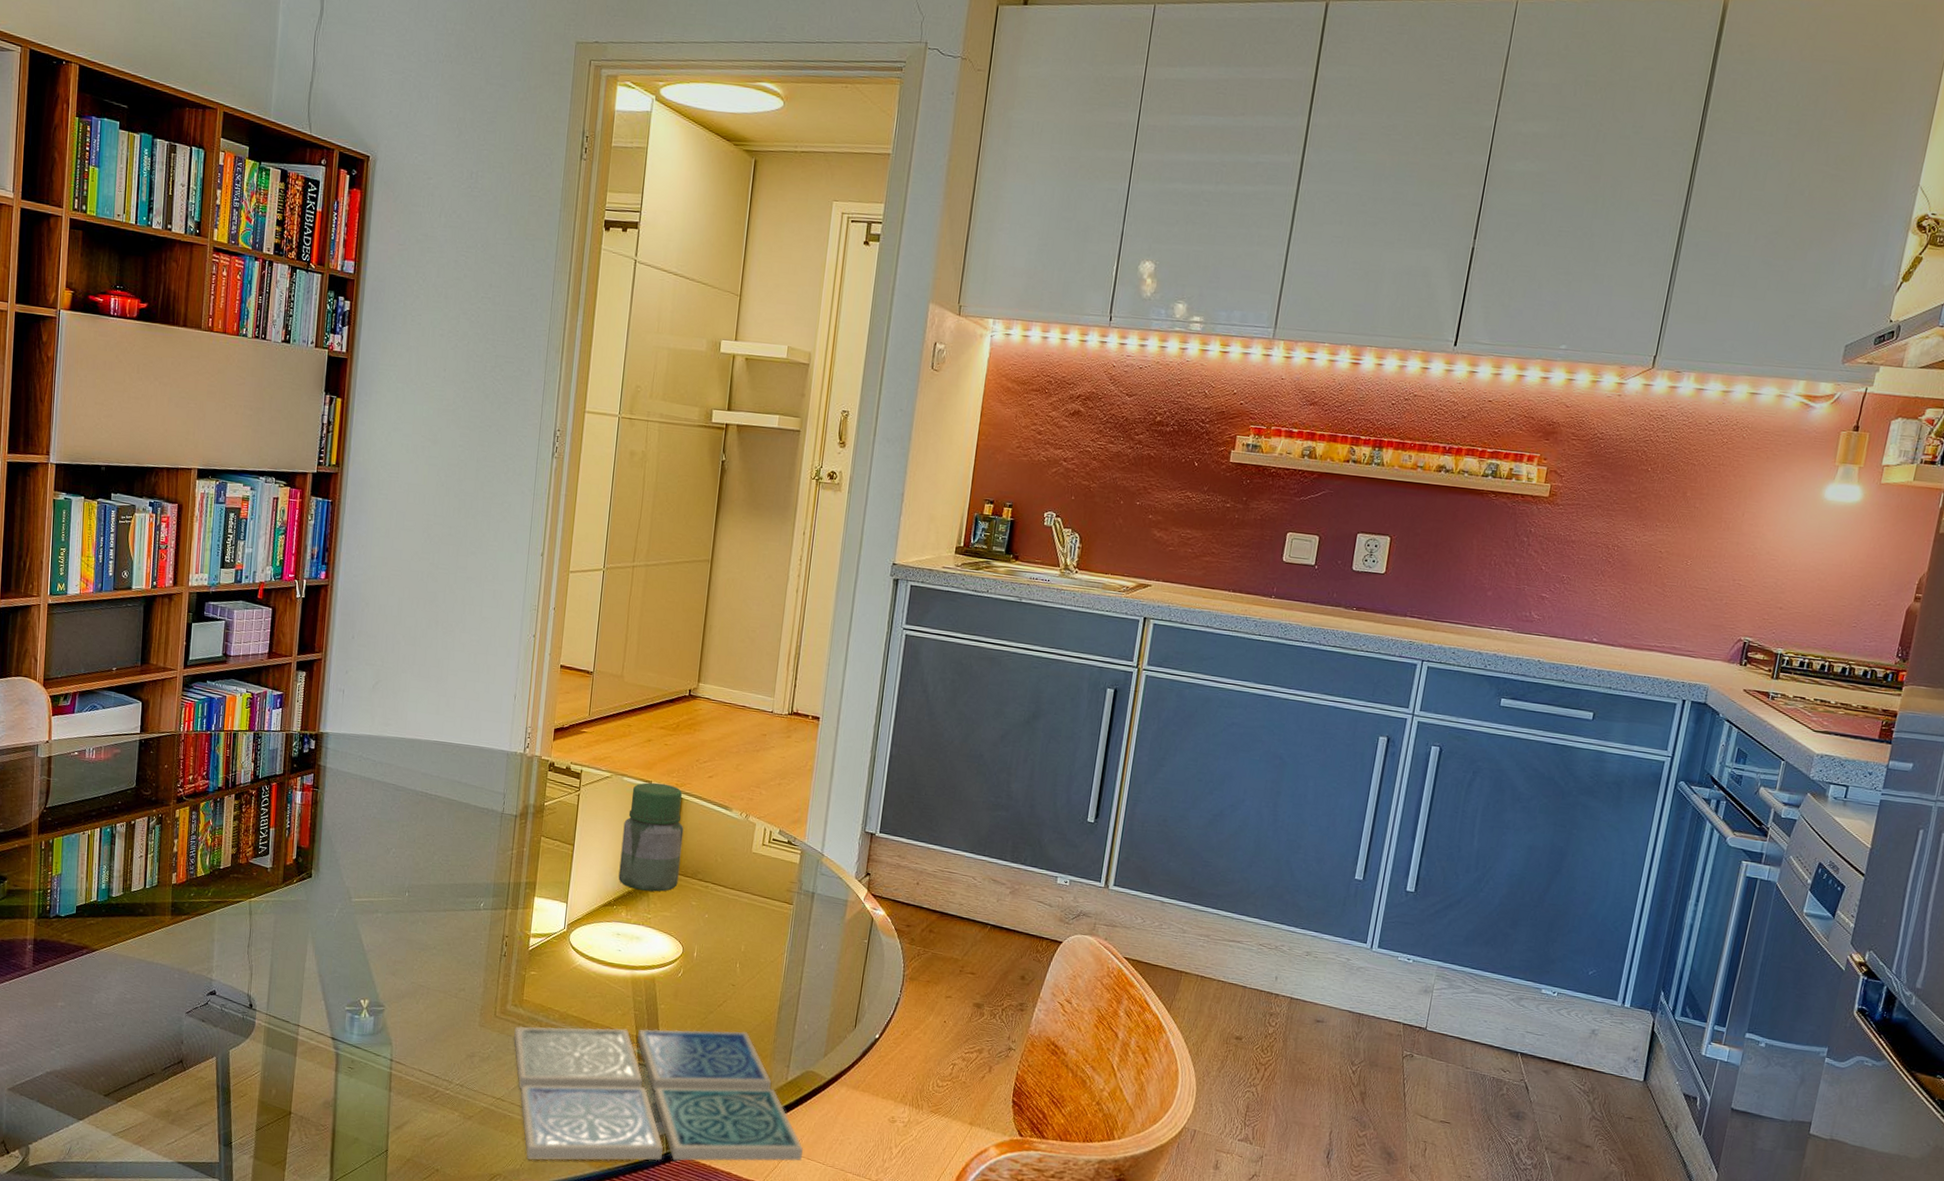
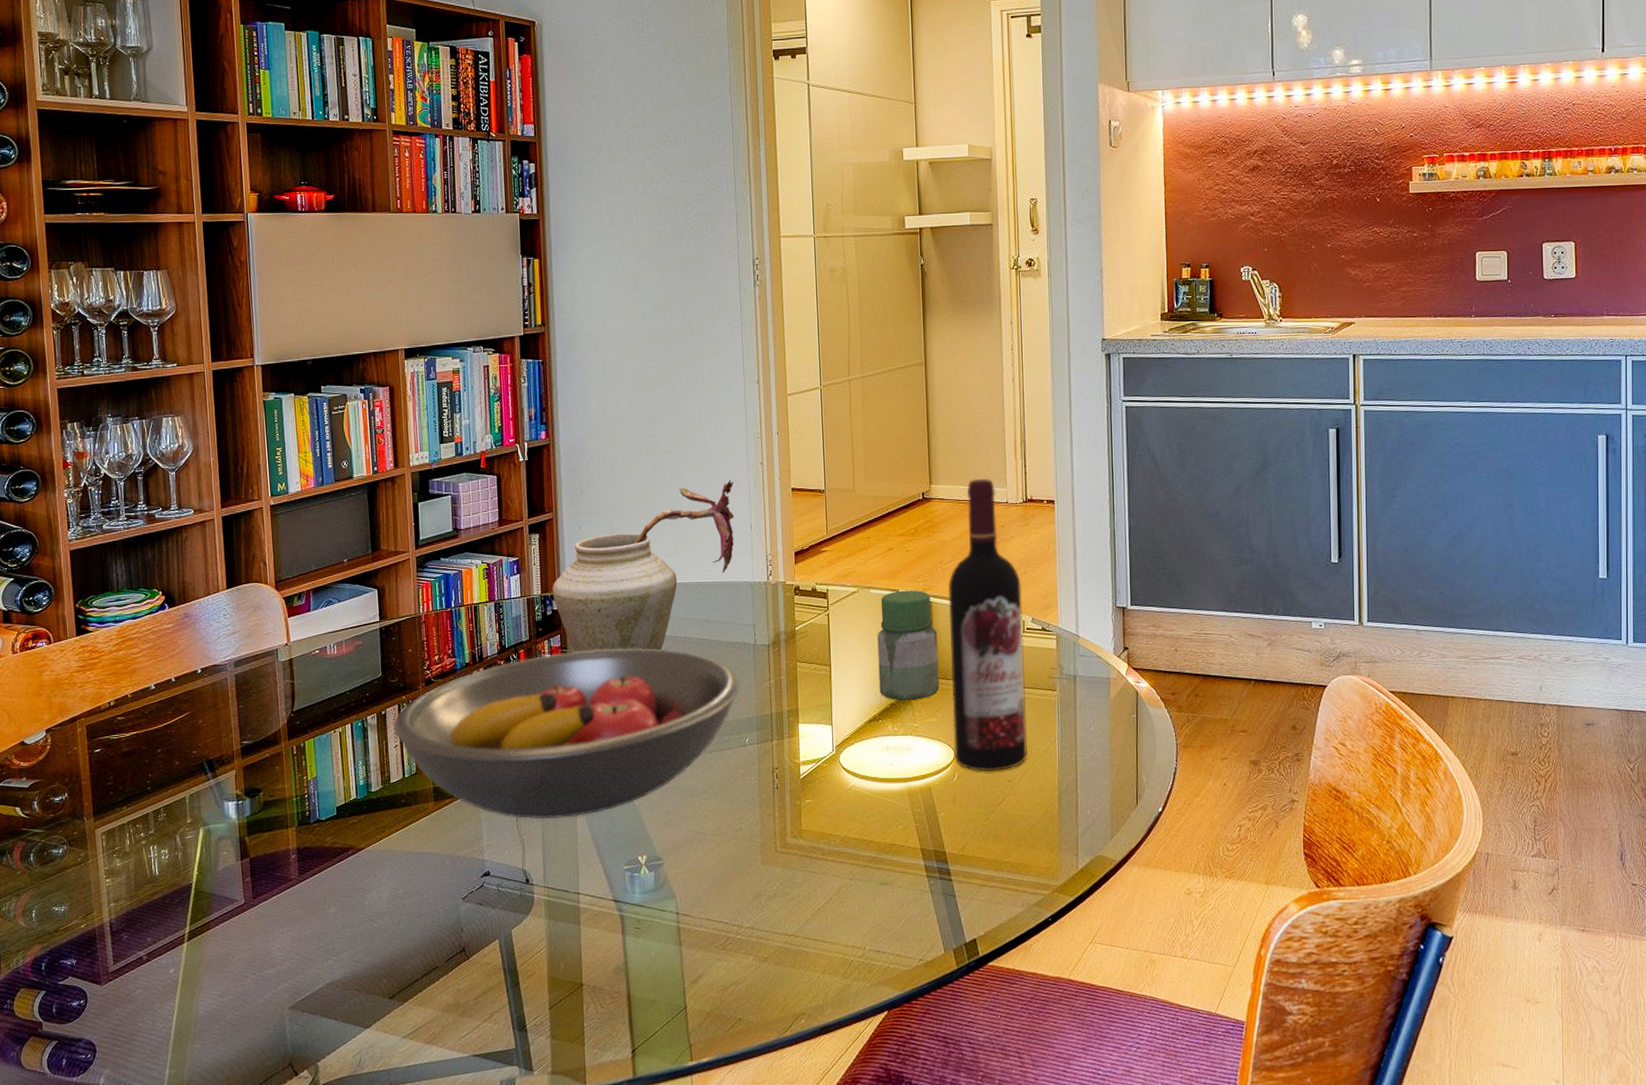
fruit bowl: none [141,791,482,952] -> present [394,648,739,819]
vase: none [311,647,504,805] -> present [552,480,735,653]
drink coaster: present [513,1026,803,1162] -> none [797,826,1105,993]
wine bottle: none [682,683,774,974] -> present [948,478,1027,772]

